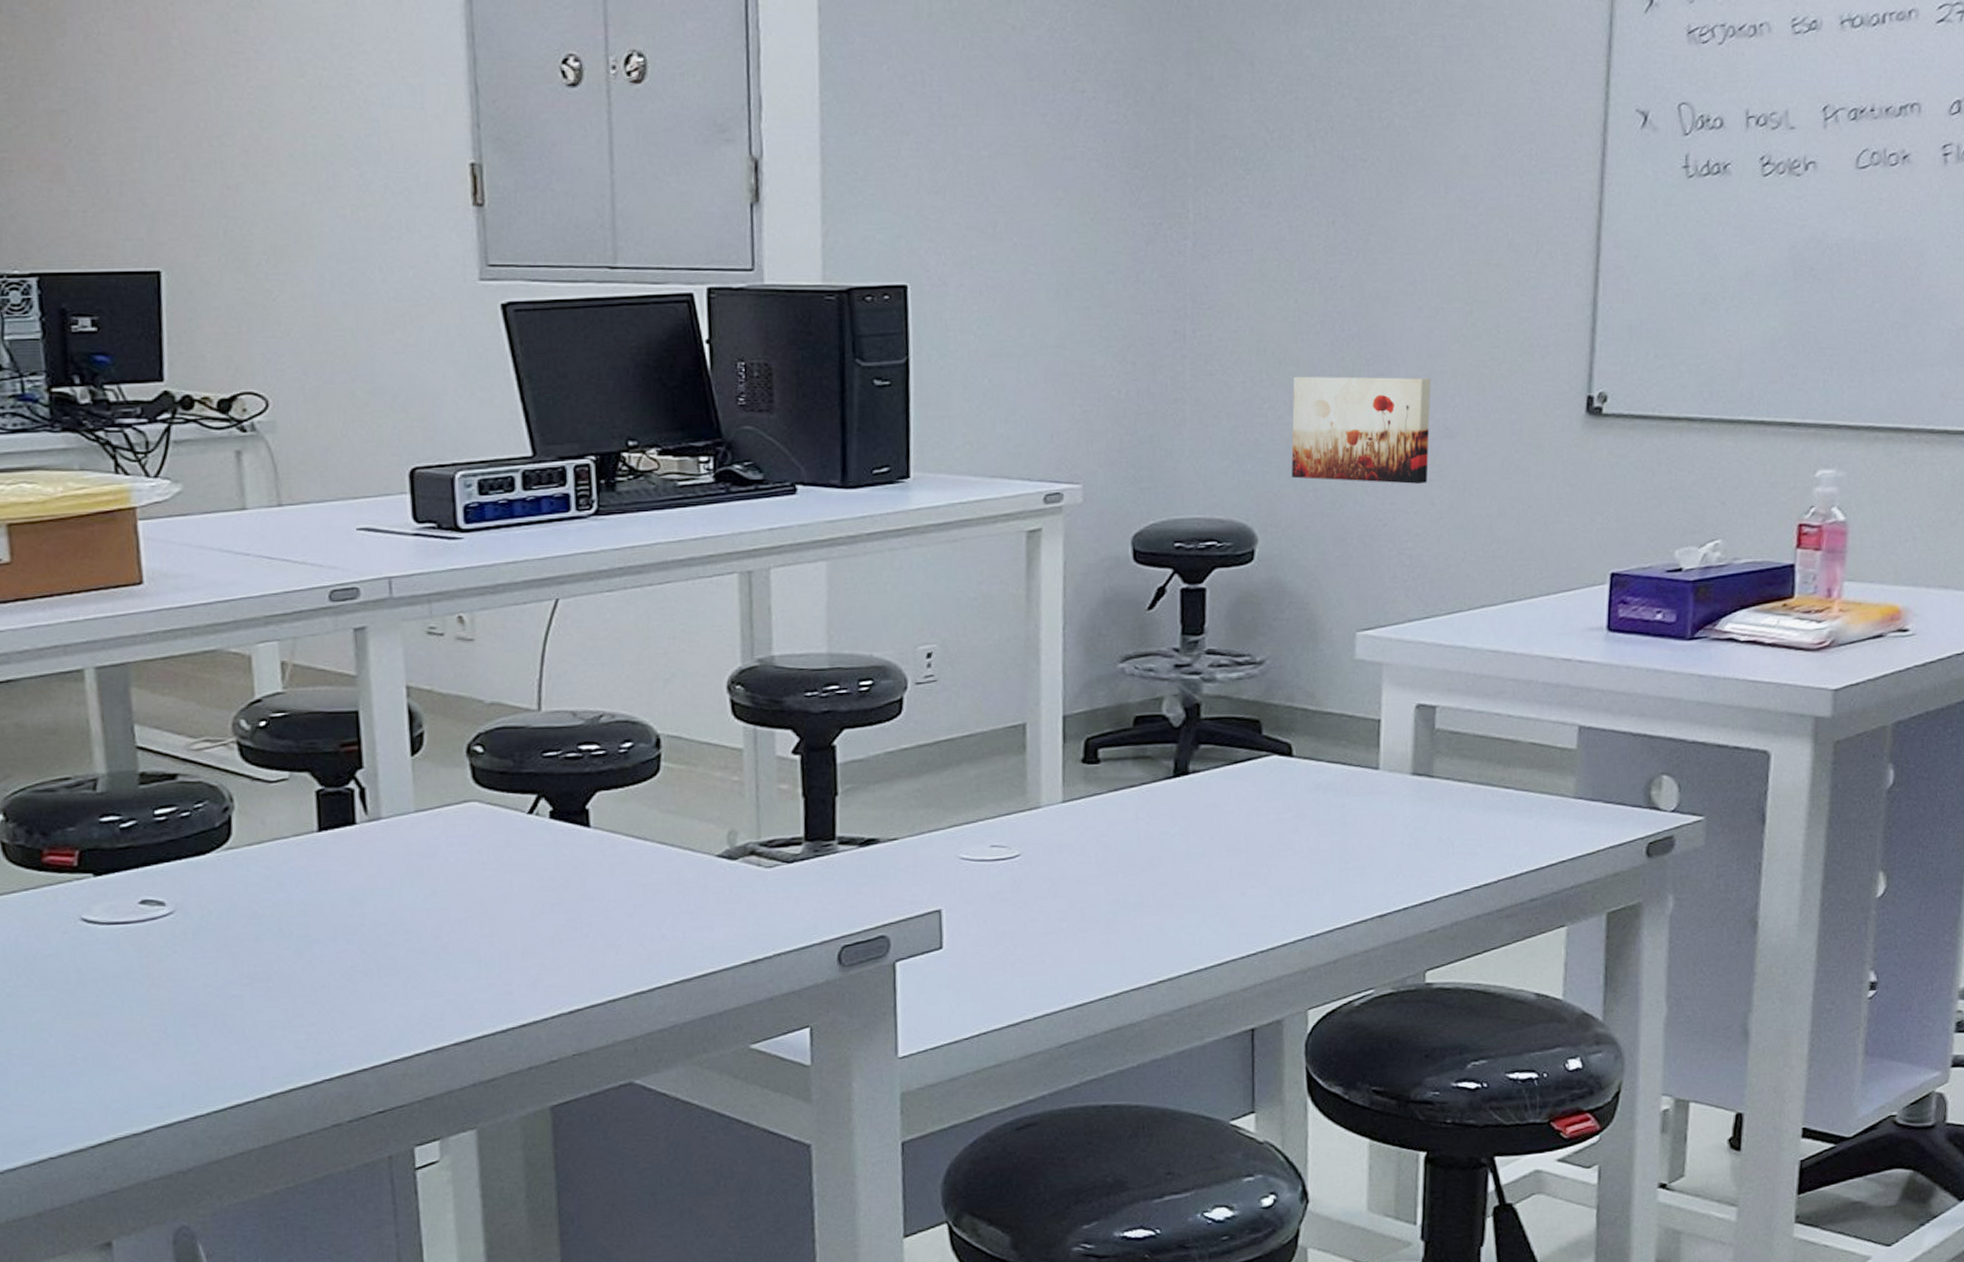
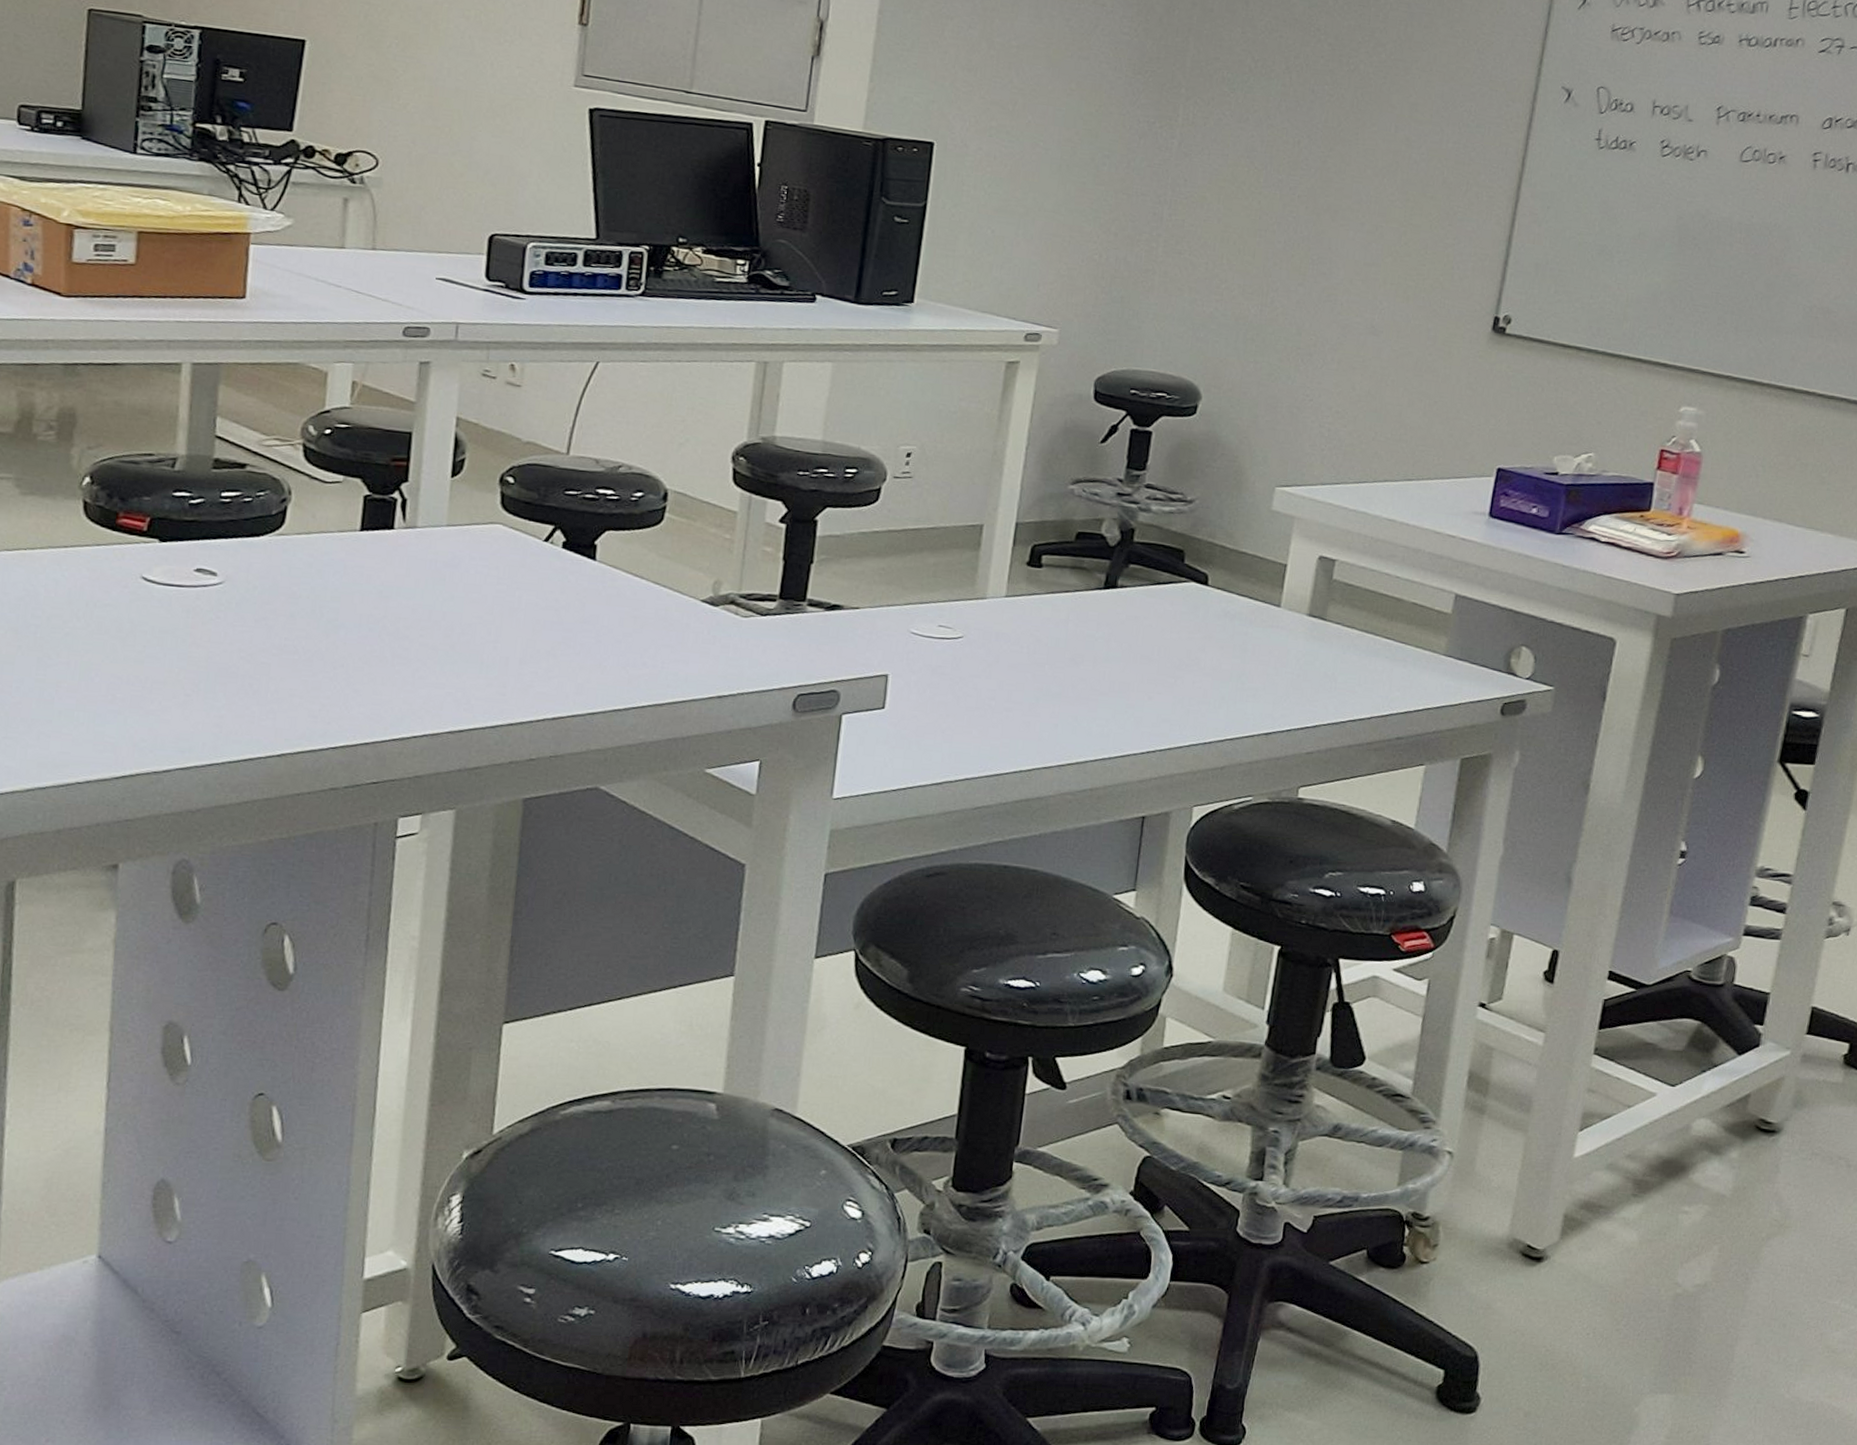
wall art: present [1291,376,1431,484] -> none [1236,265,1365,370]

